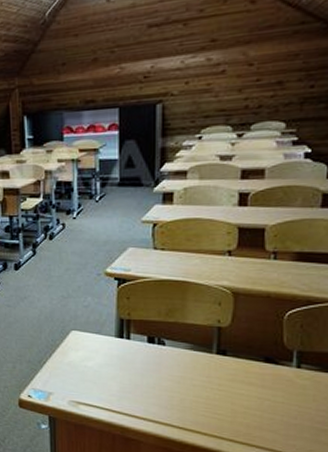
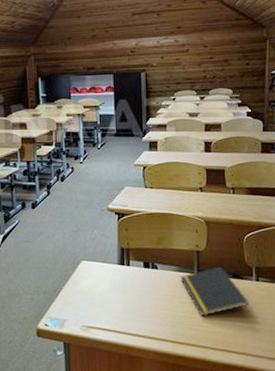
notepad: none [193,347,285,403] -> present [180,266,250,316]

